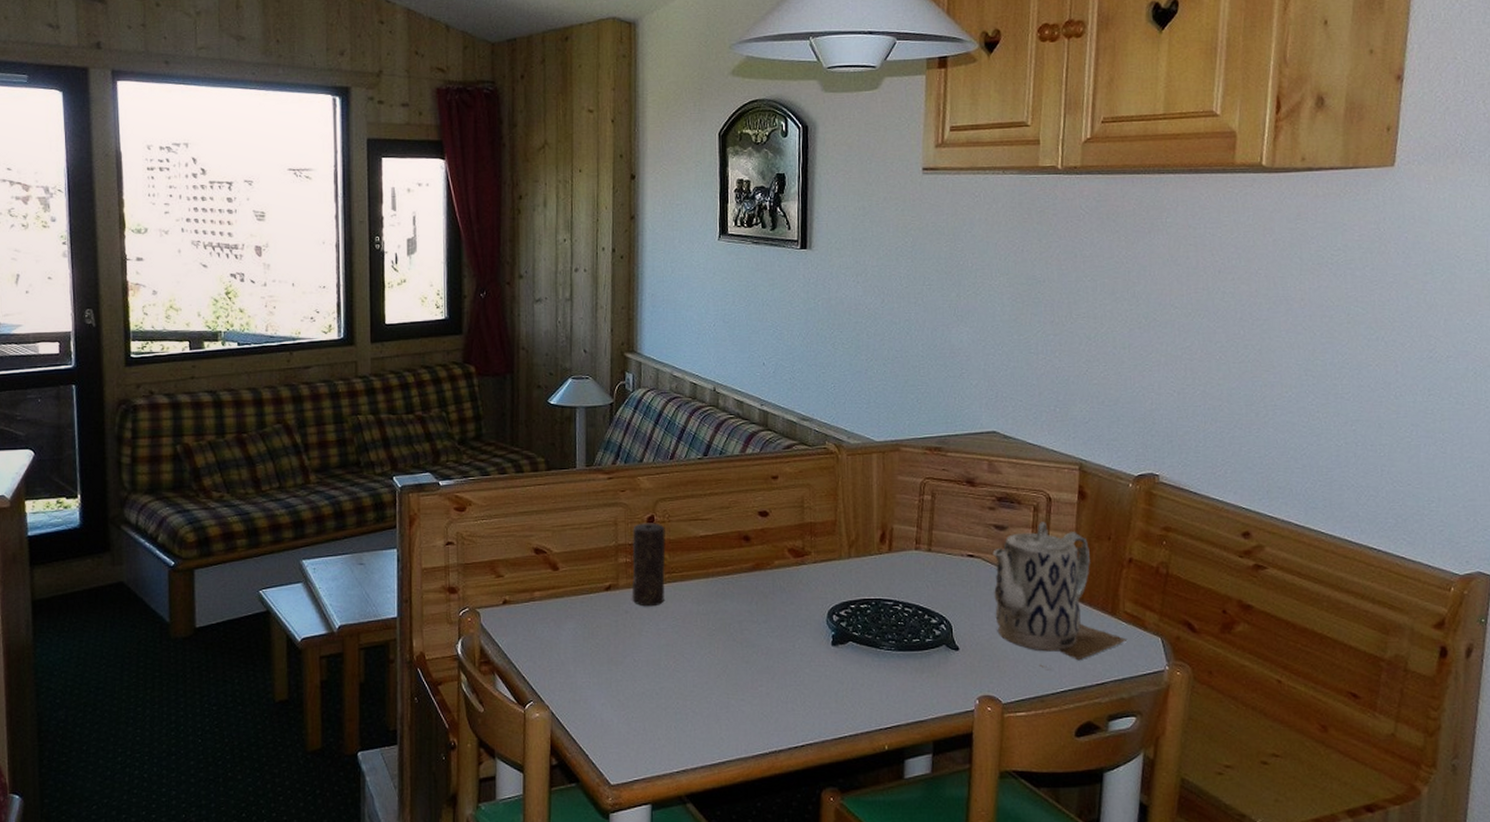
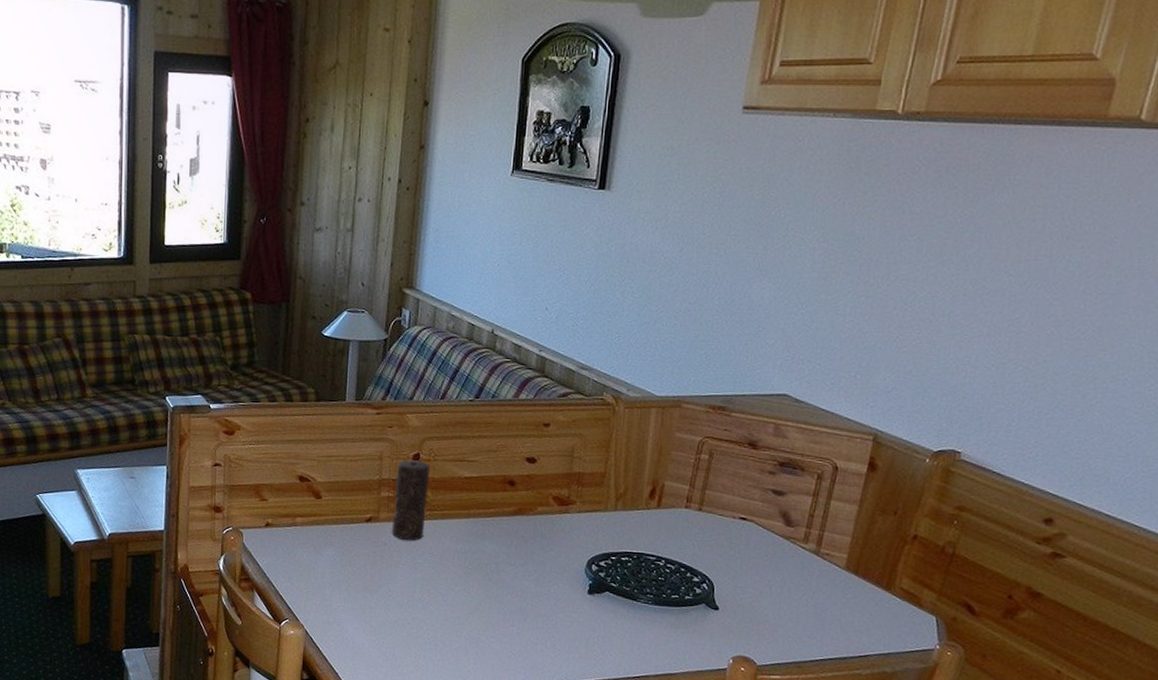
teapot: present [992,522,1128,671] -> none [761,490,900,638]

